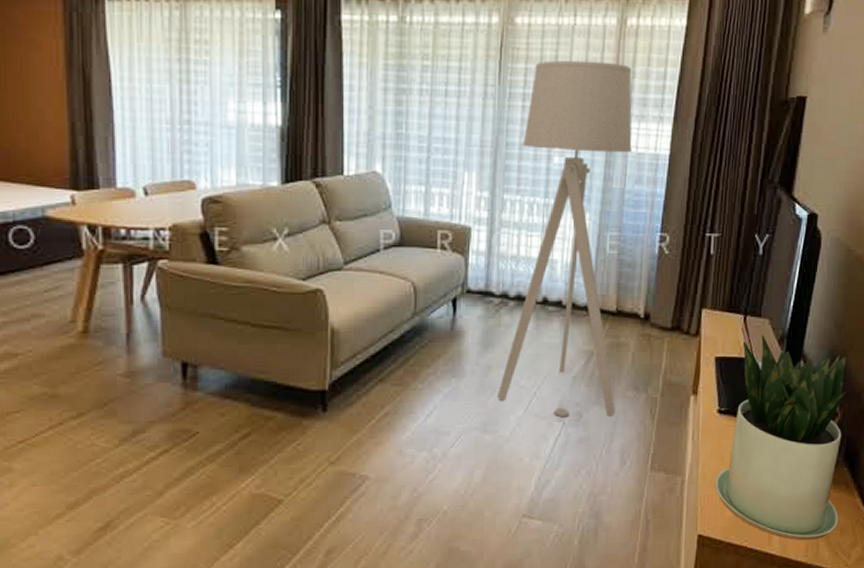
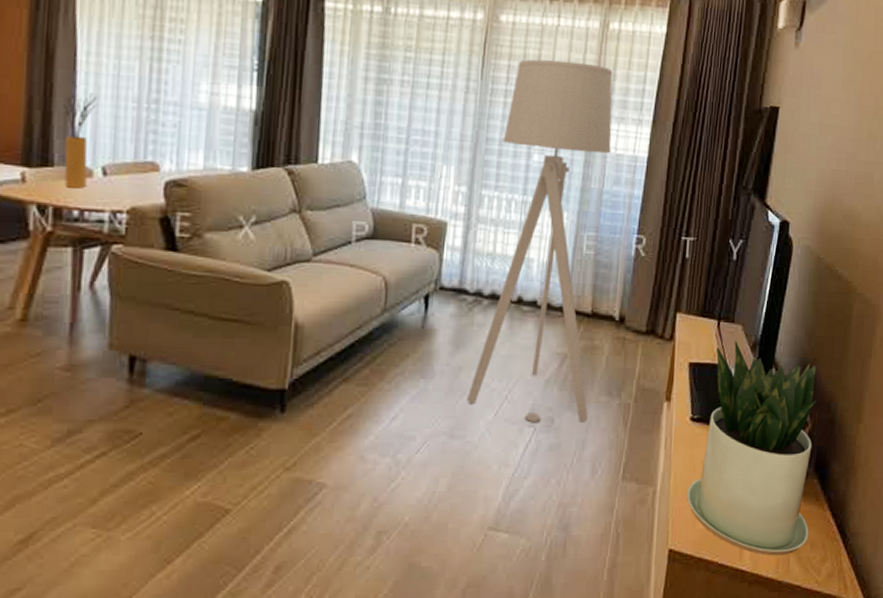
vase: none [103,117,133,209] -> present [63,93,97,189]

